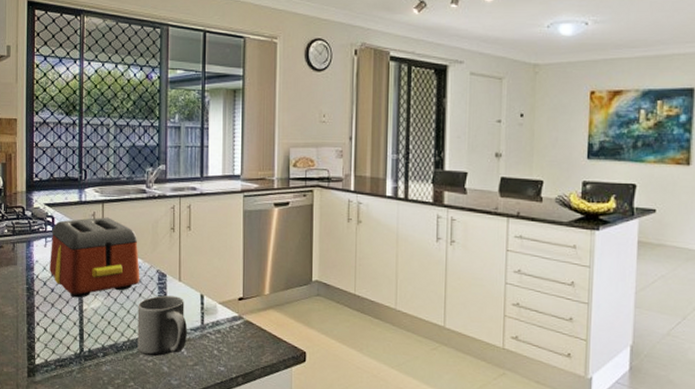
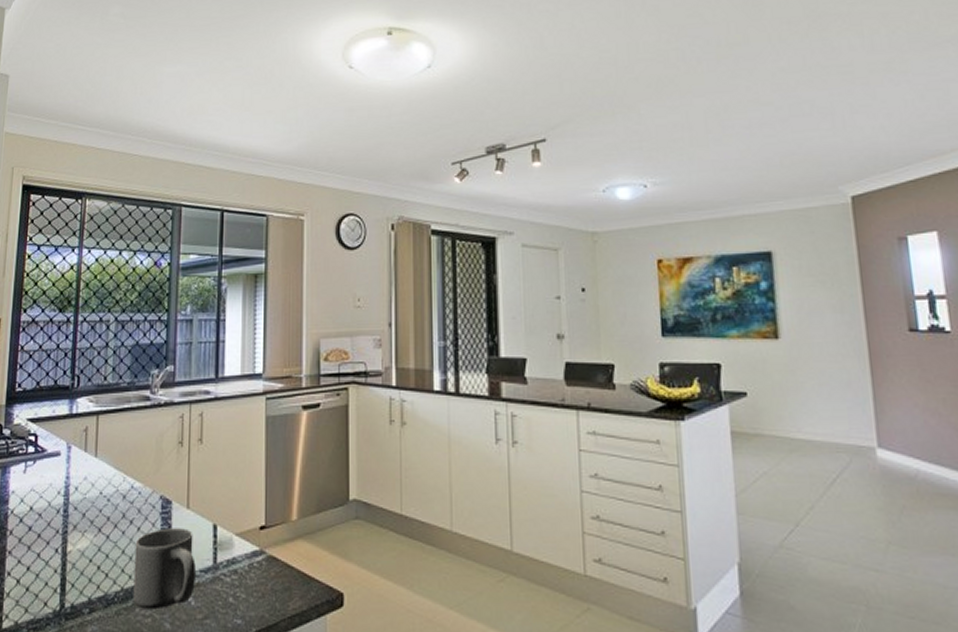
toaster: present [50,217,140,298] -> none [28,432,140,537]

